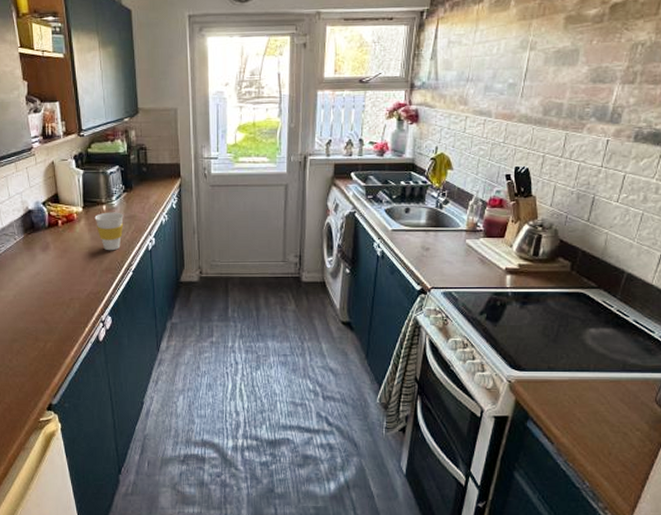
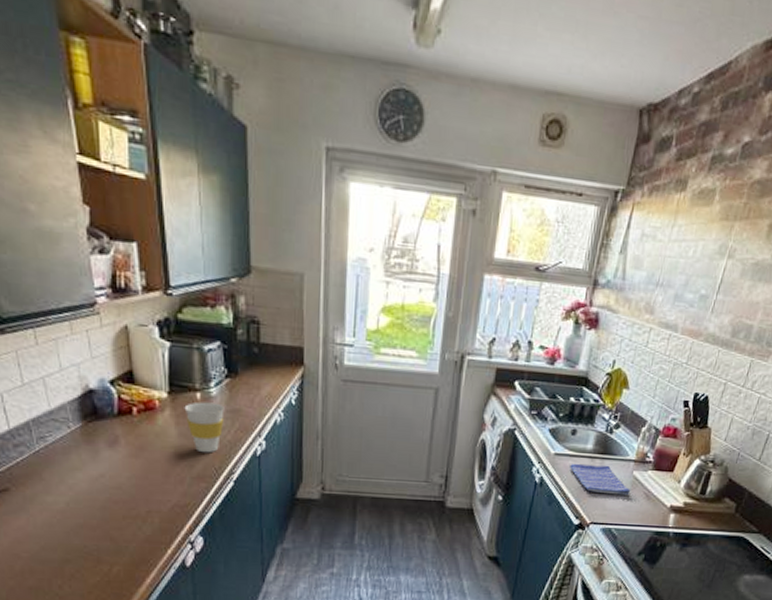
dish towel: none [407,236,466,262] -> present [570,464,631,496]

